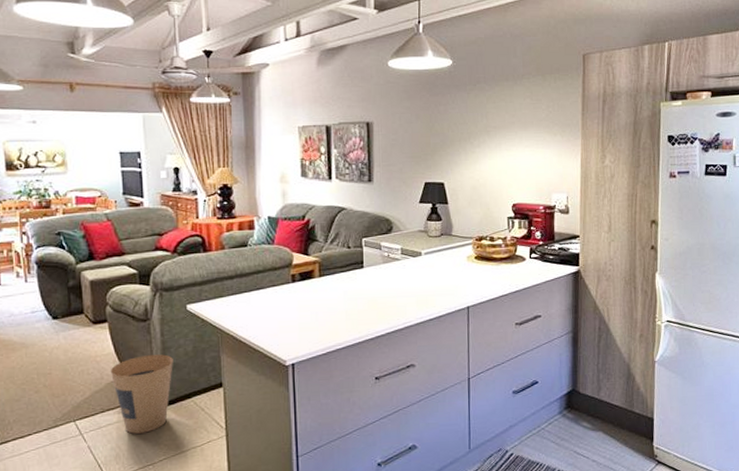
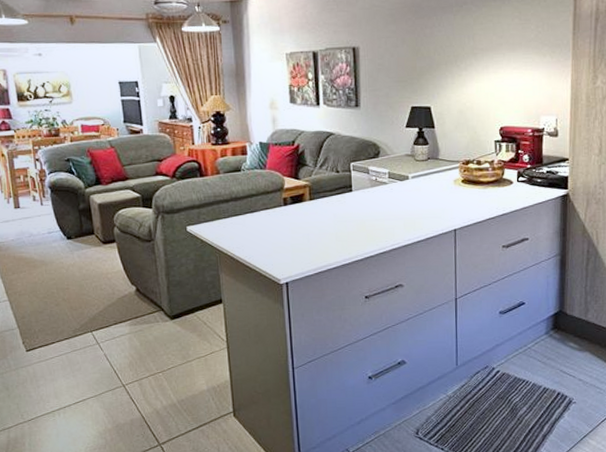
trash can: present [110,354,173,434] -> none [120,272,177,344]

